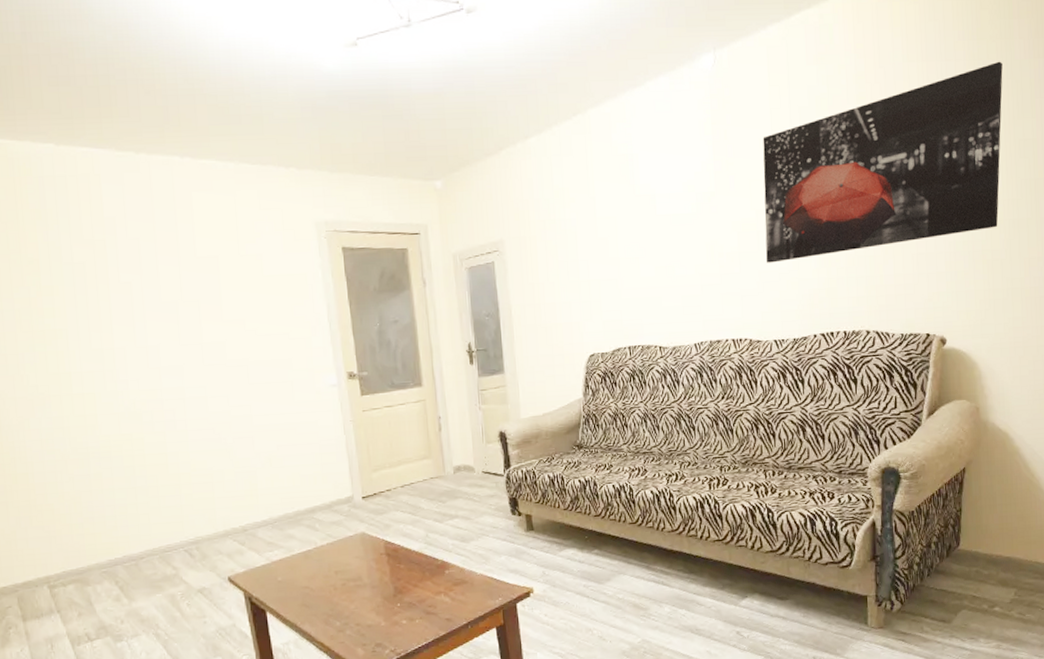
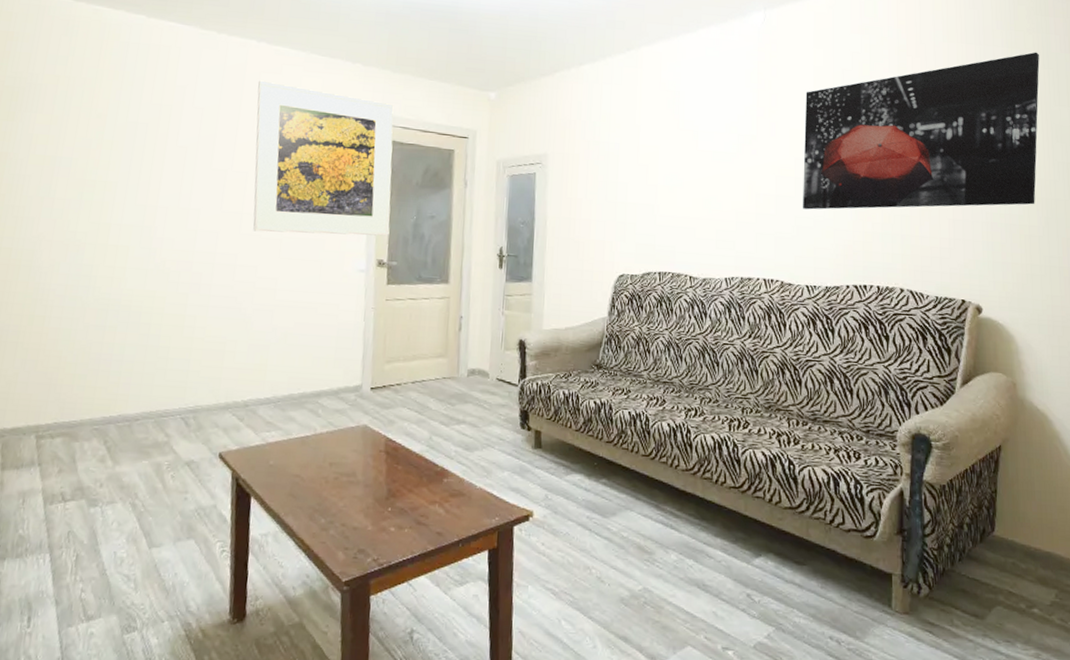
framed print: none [191,200,355,361] -> present [253,80,394,236]

